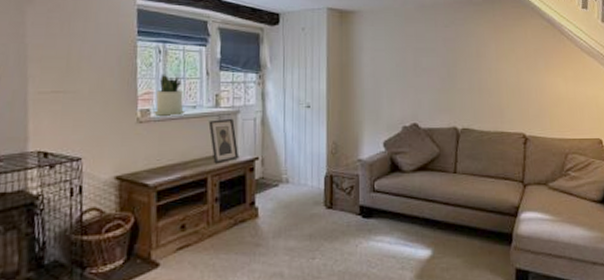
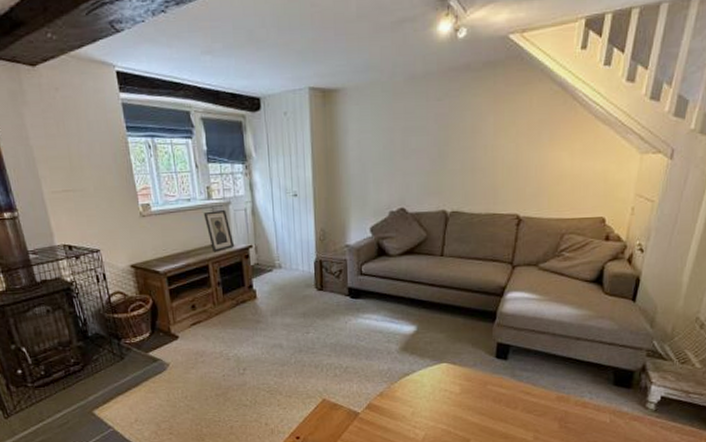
planter: present [154,74,185,116] -> none [153,168,181,210]

